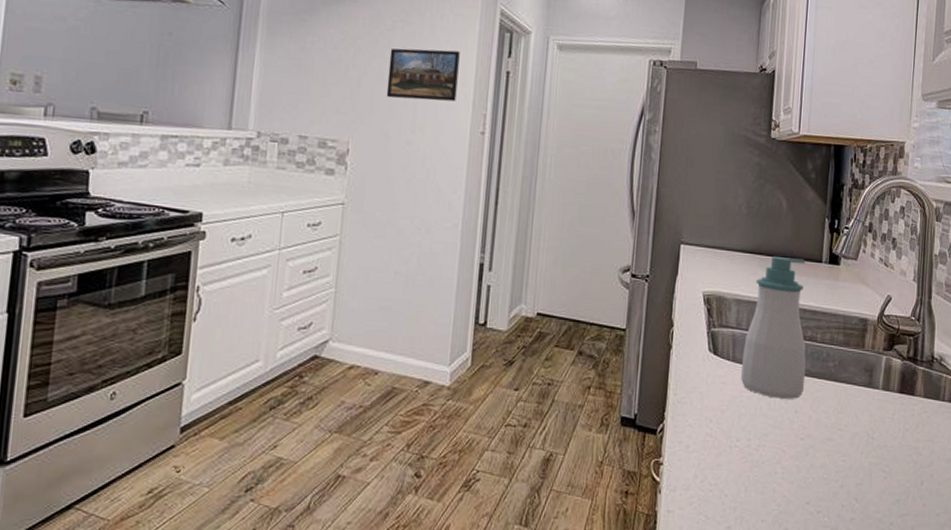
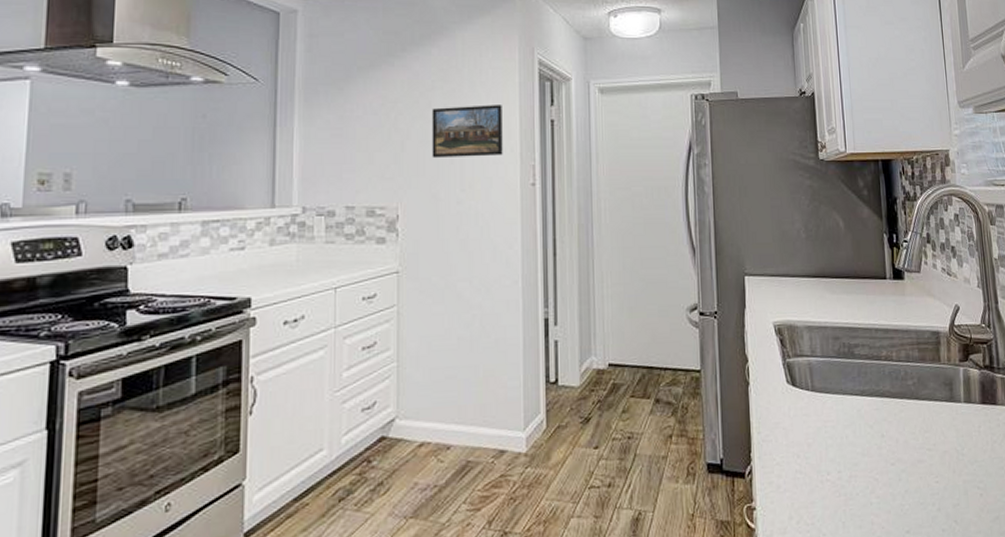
soap bottle: present [741,255,806,399] -> none [821,277,888,425]

